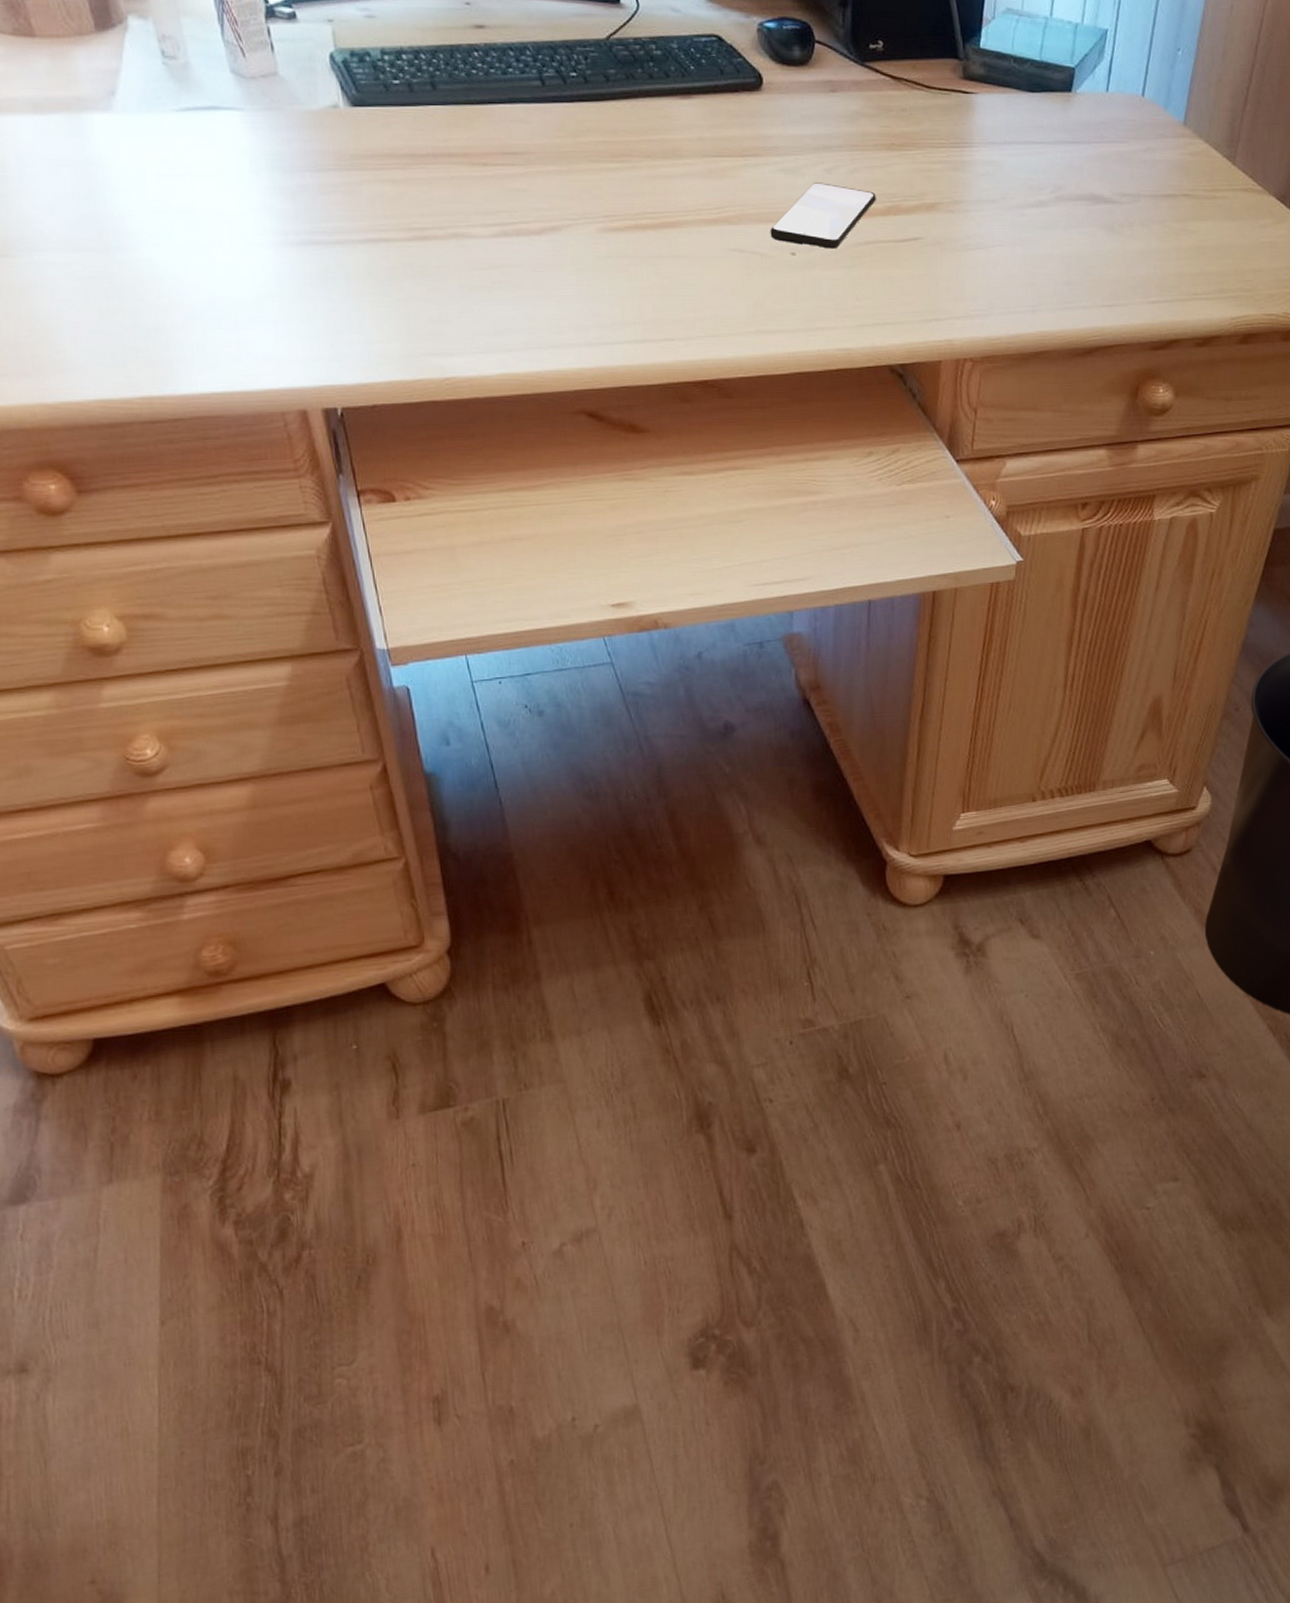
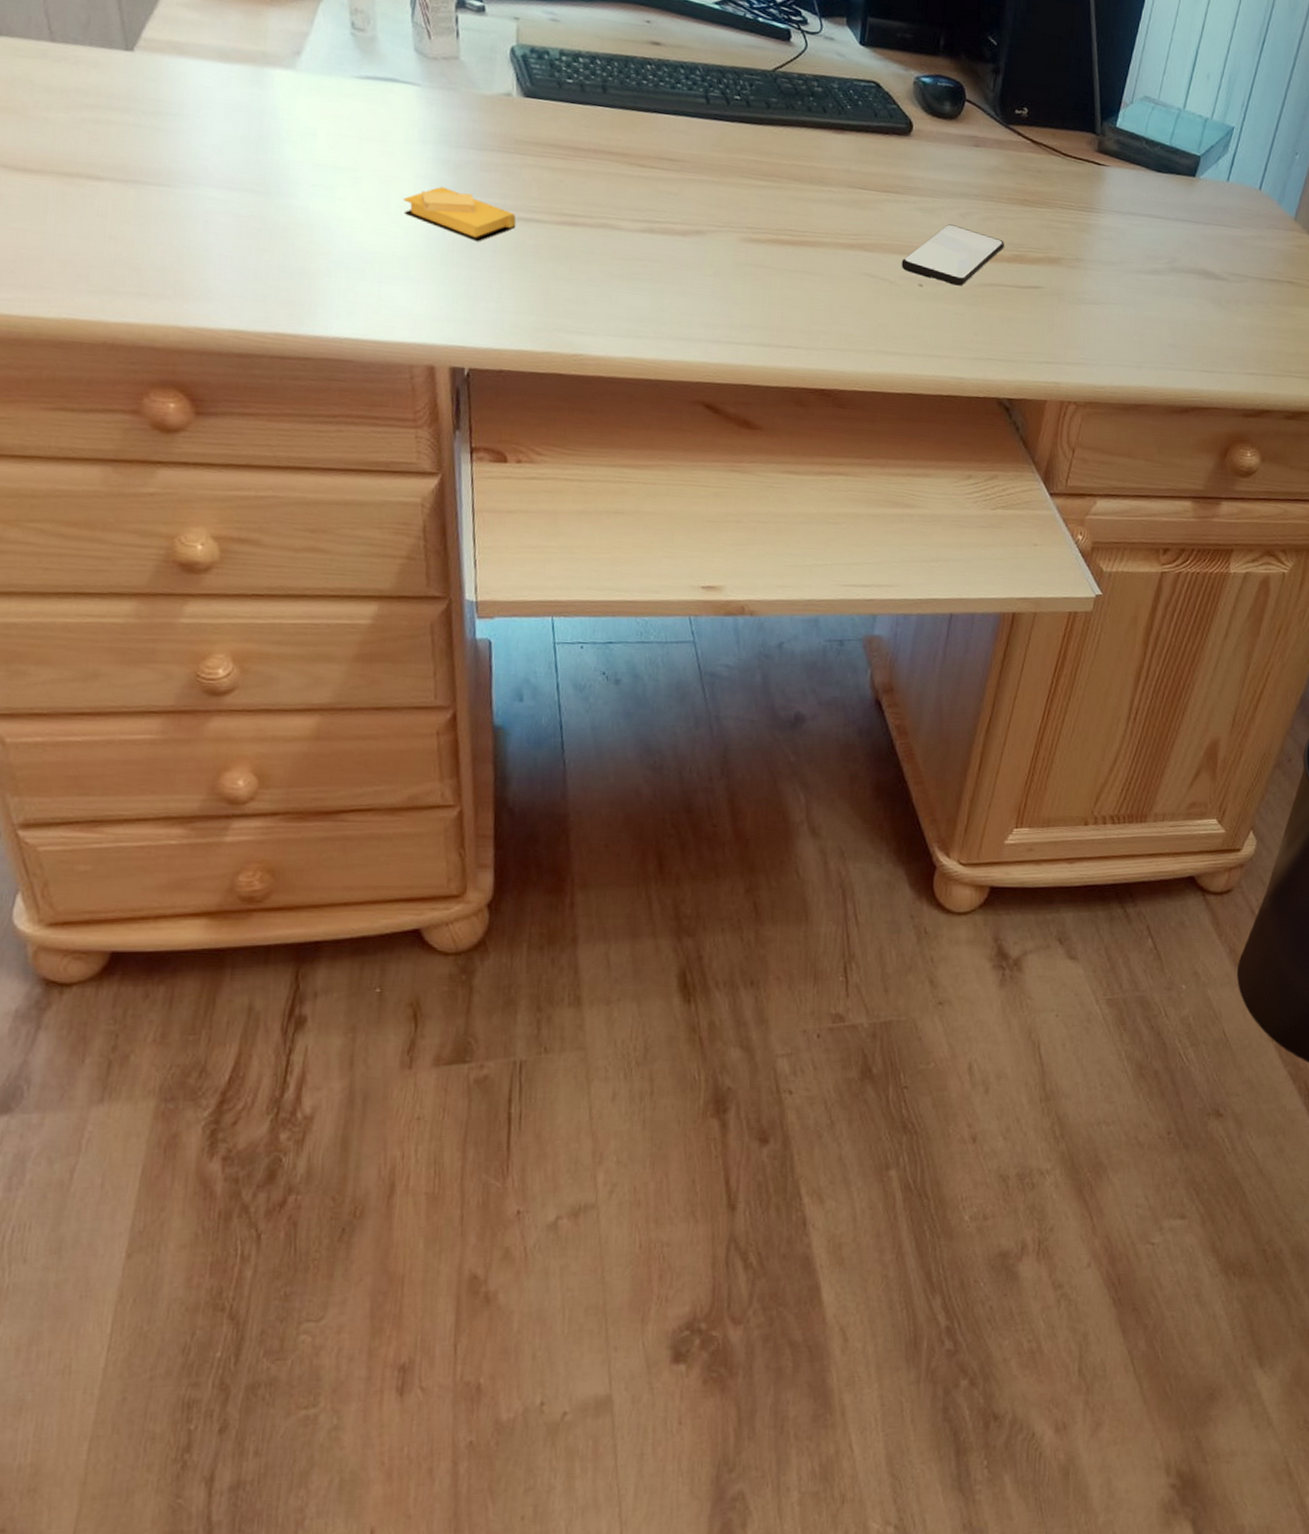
sticky notes: none [246,217,366,272] -> present [403,186,516,242]

